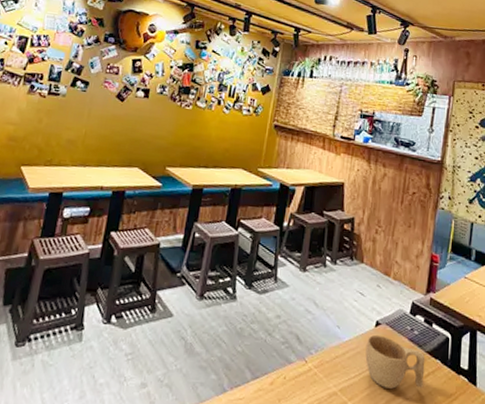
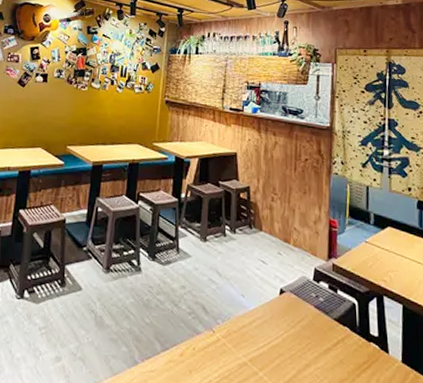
cup: present [365,334,426,389] -> none [272,302,335,358]

